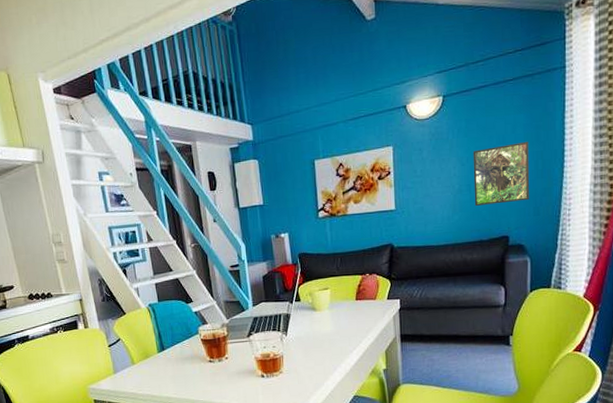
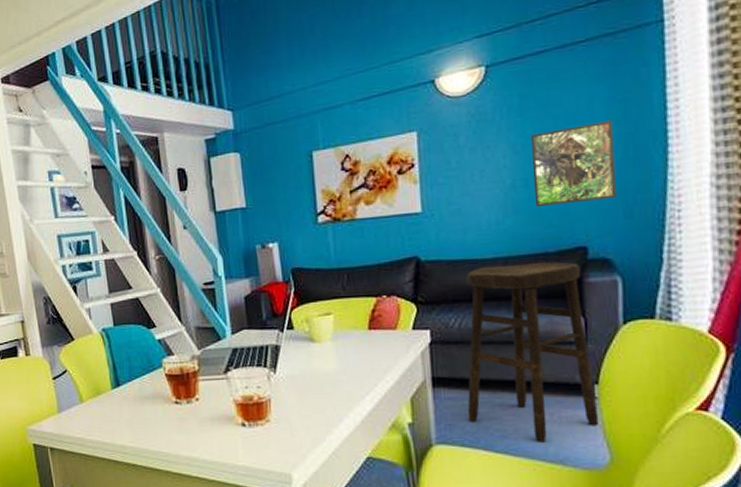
stool: none [425,247,512,379] -> present [466,262,599,442]

